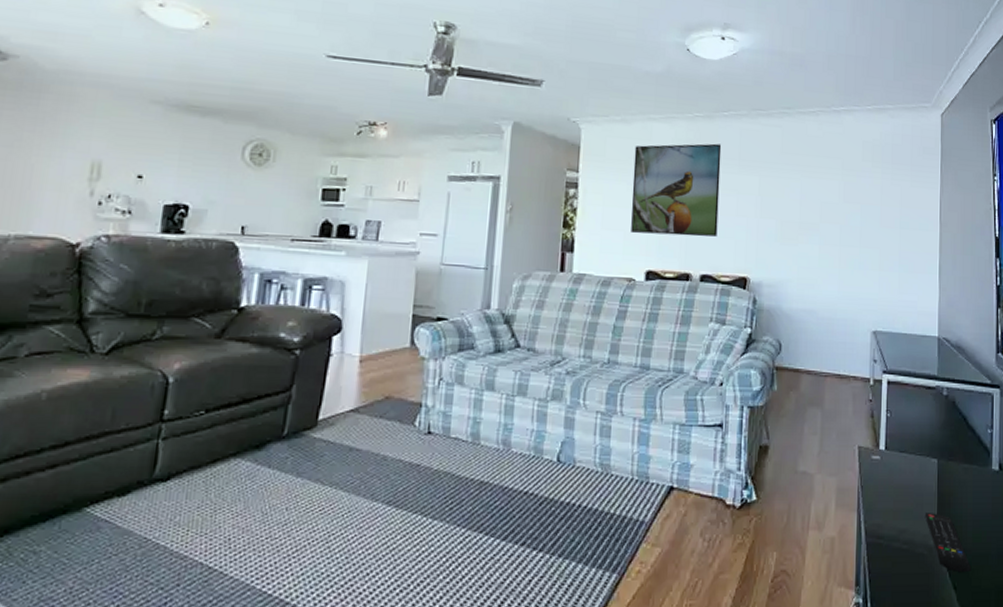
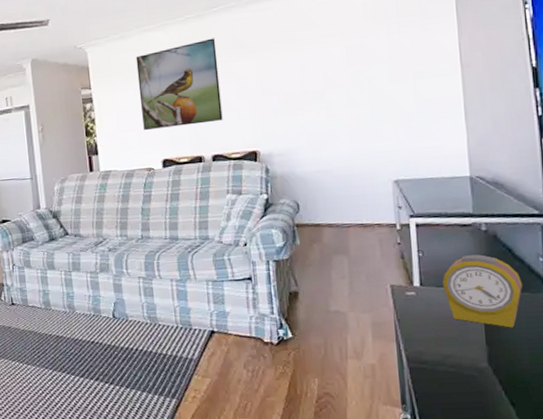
alarm clock: none [904,420,973,503] -> present [442,254,523,328]
remote control: present [924,513,971,573] -> none [471,339,530,391]

